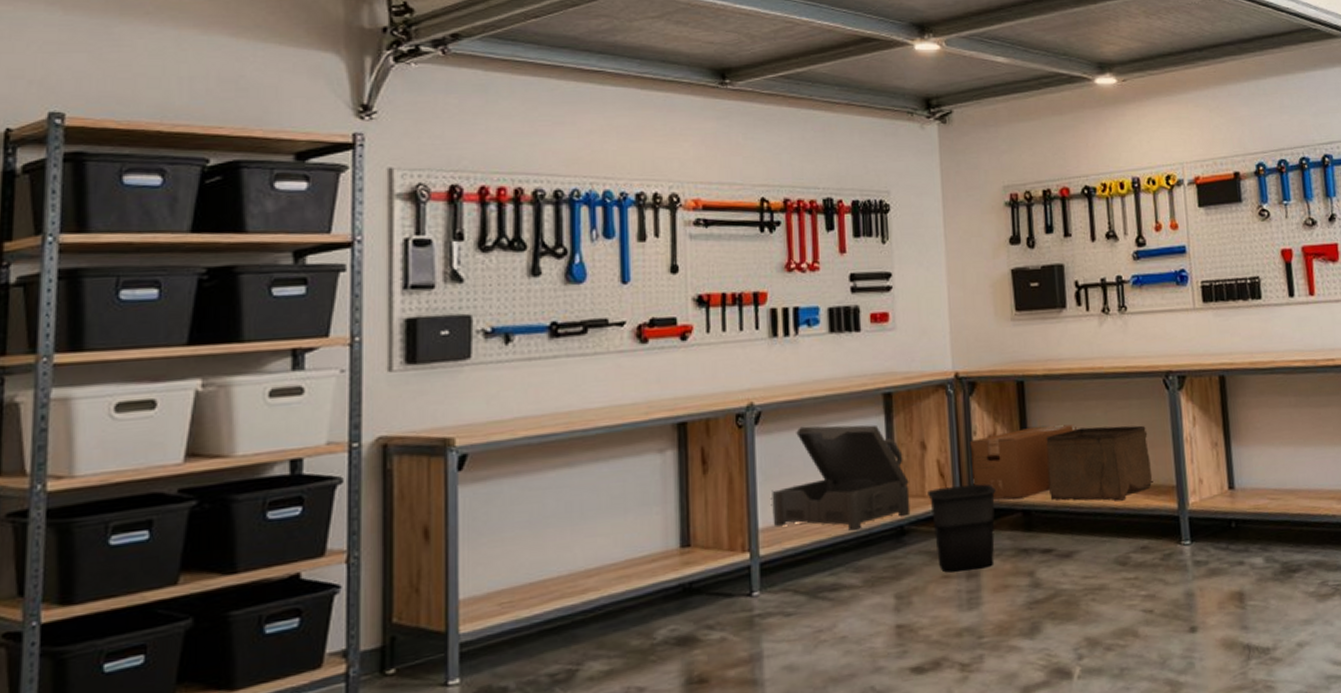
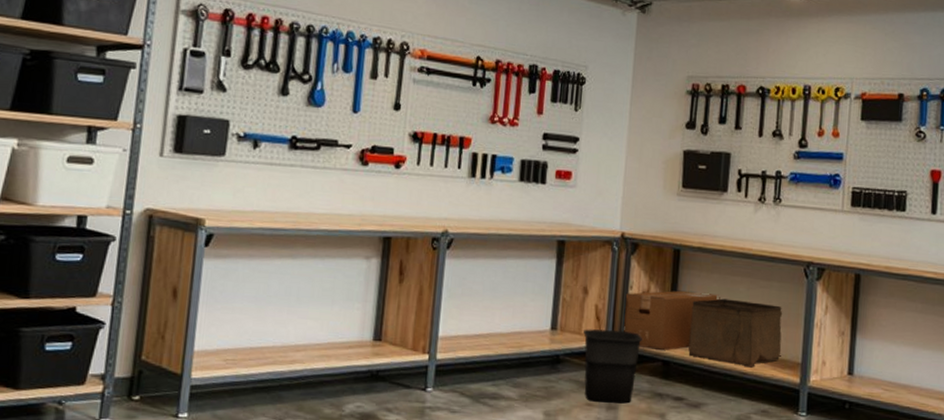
tool box: present [772,424,911,531] -> none [451,257,569,352]

